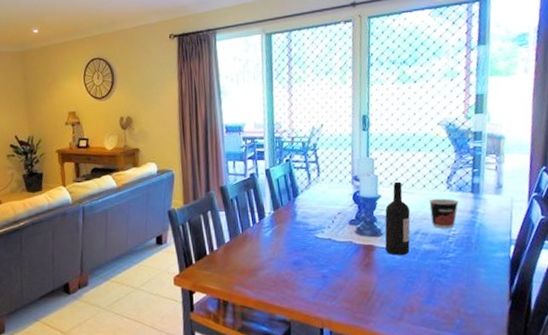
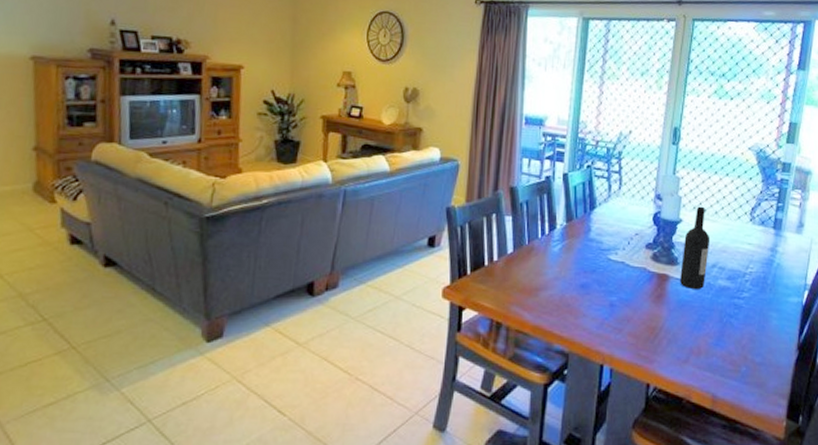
cup: present [429,198,459,228] -> none [730,230,760,264]

